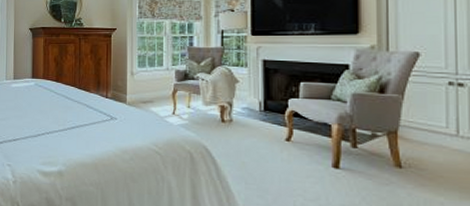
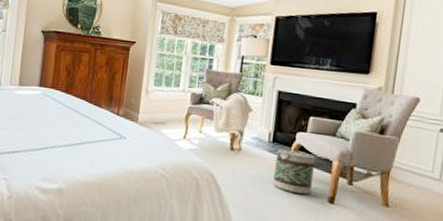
basket: none [270,116,312,161] -> present [273,148,315,194]

